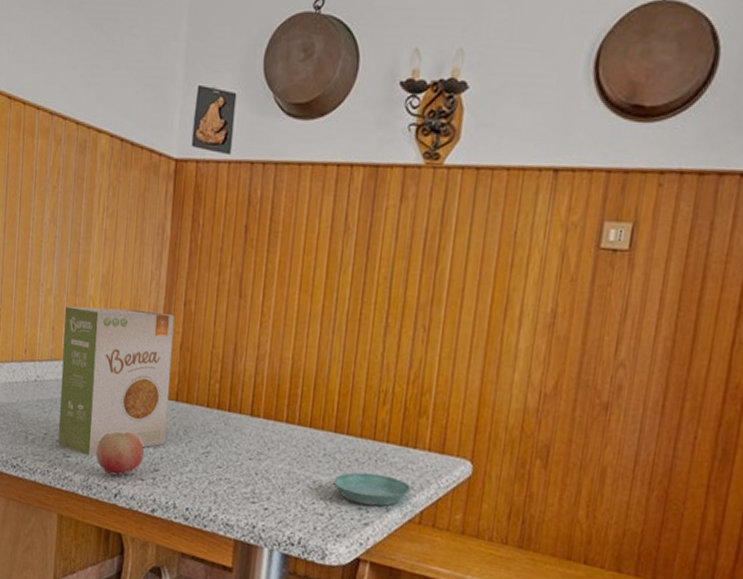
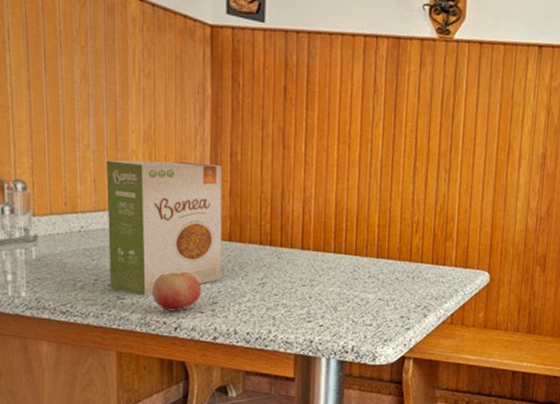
saucer: present [333,472,412,507] -> none [379,288,443,314]

